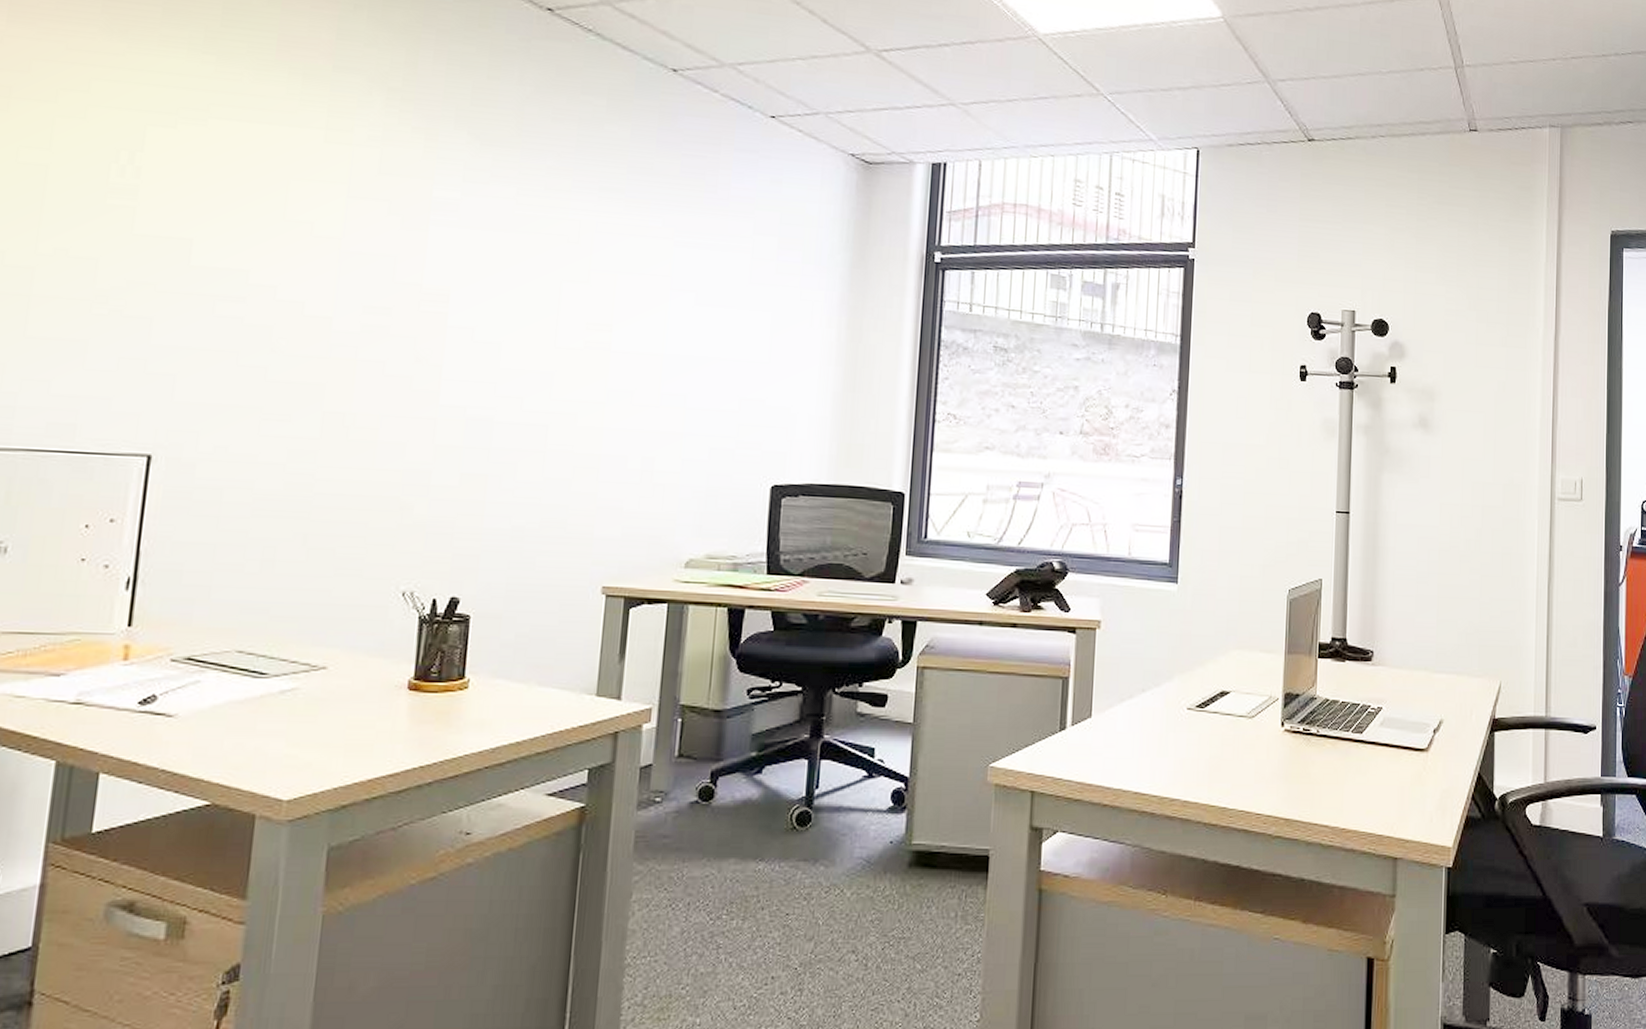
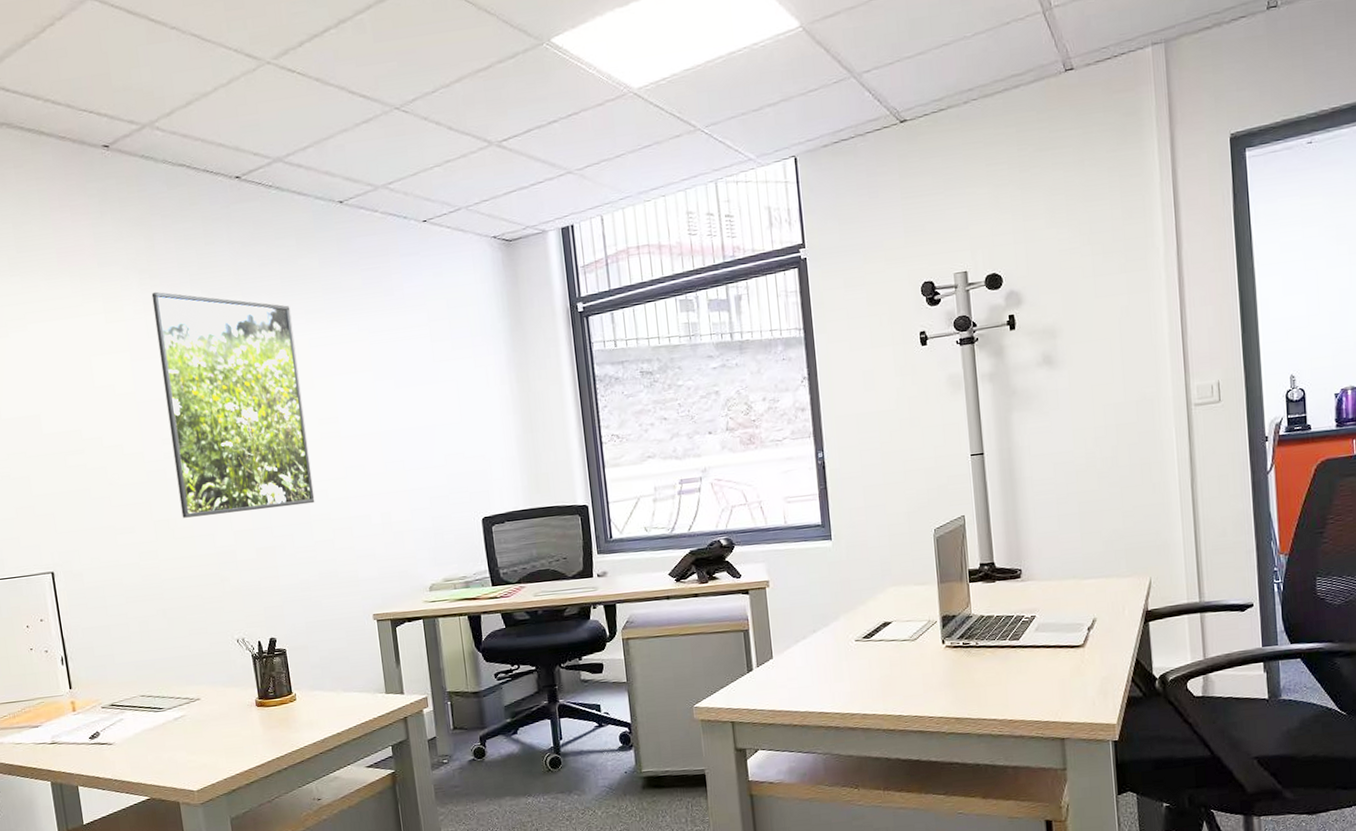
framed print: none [366,119,581,428] -> present [151,291,315,518]

